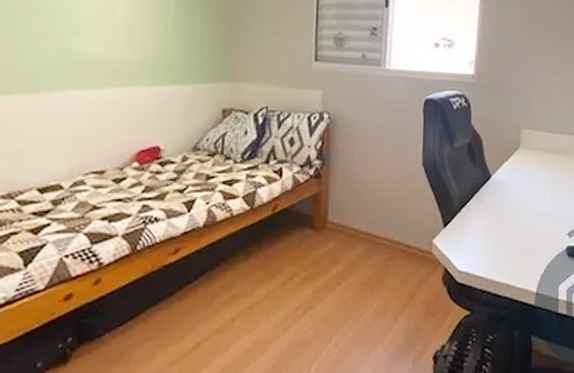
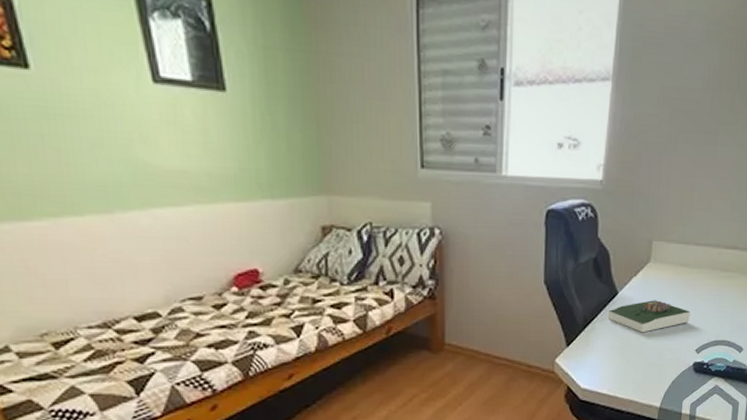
book: none [482,184,560,216] -> present [607,300,691,333]

